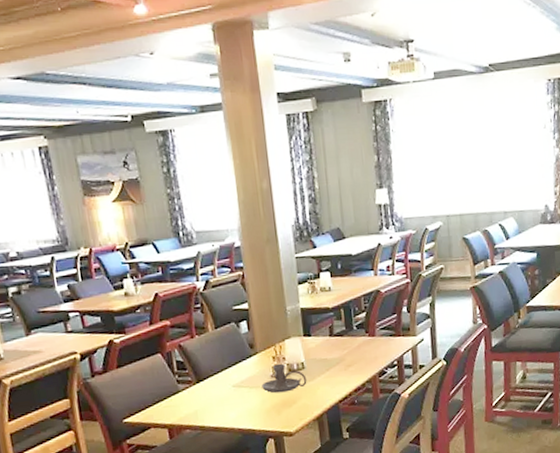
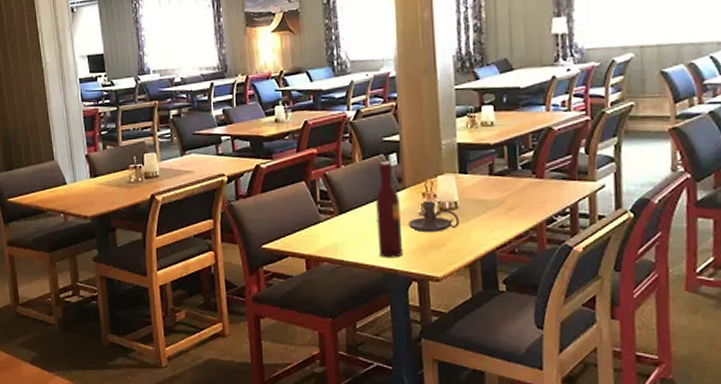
wine bottle: none [230,329,260,420] -> present [376,162,404,258]

